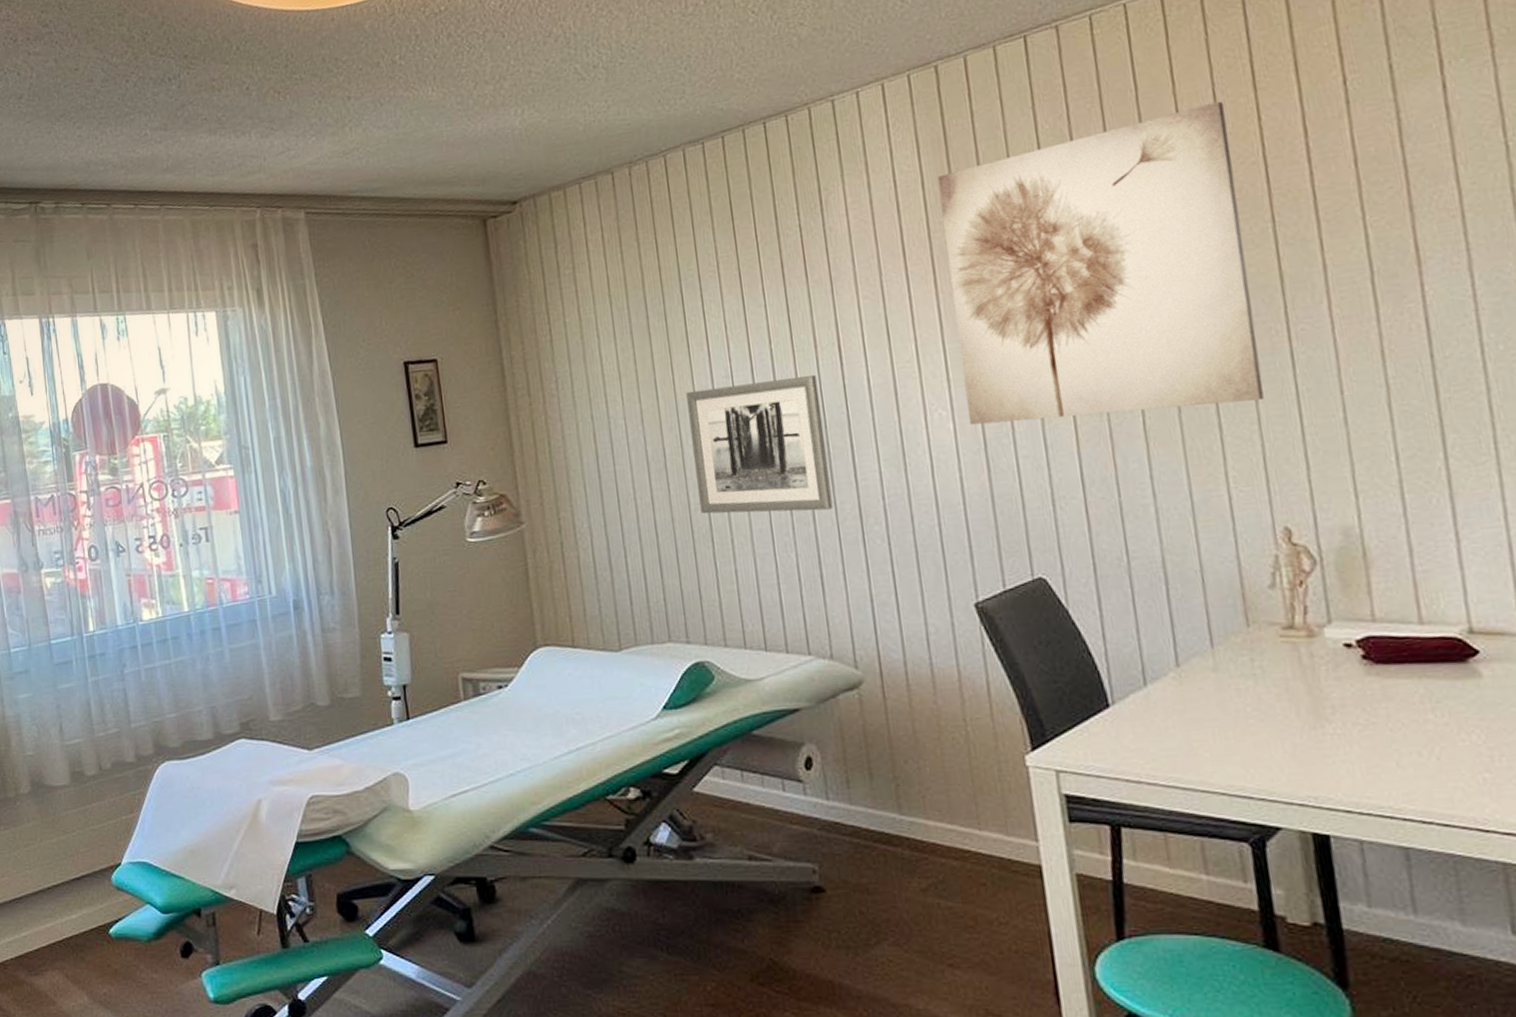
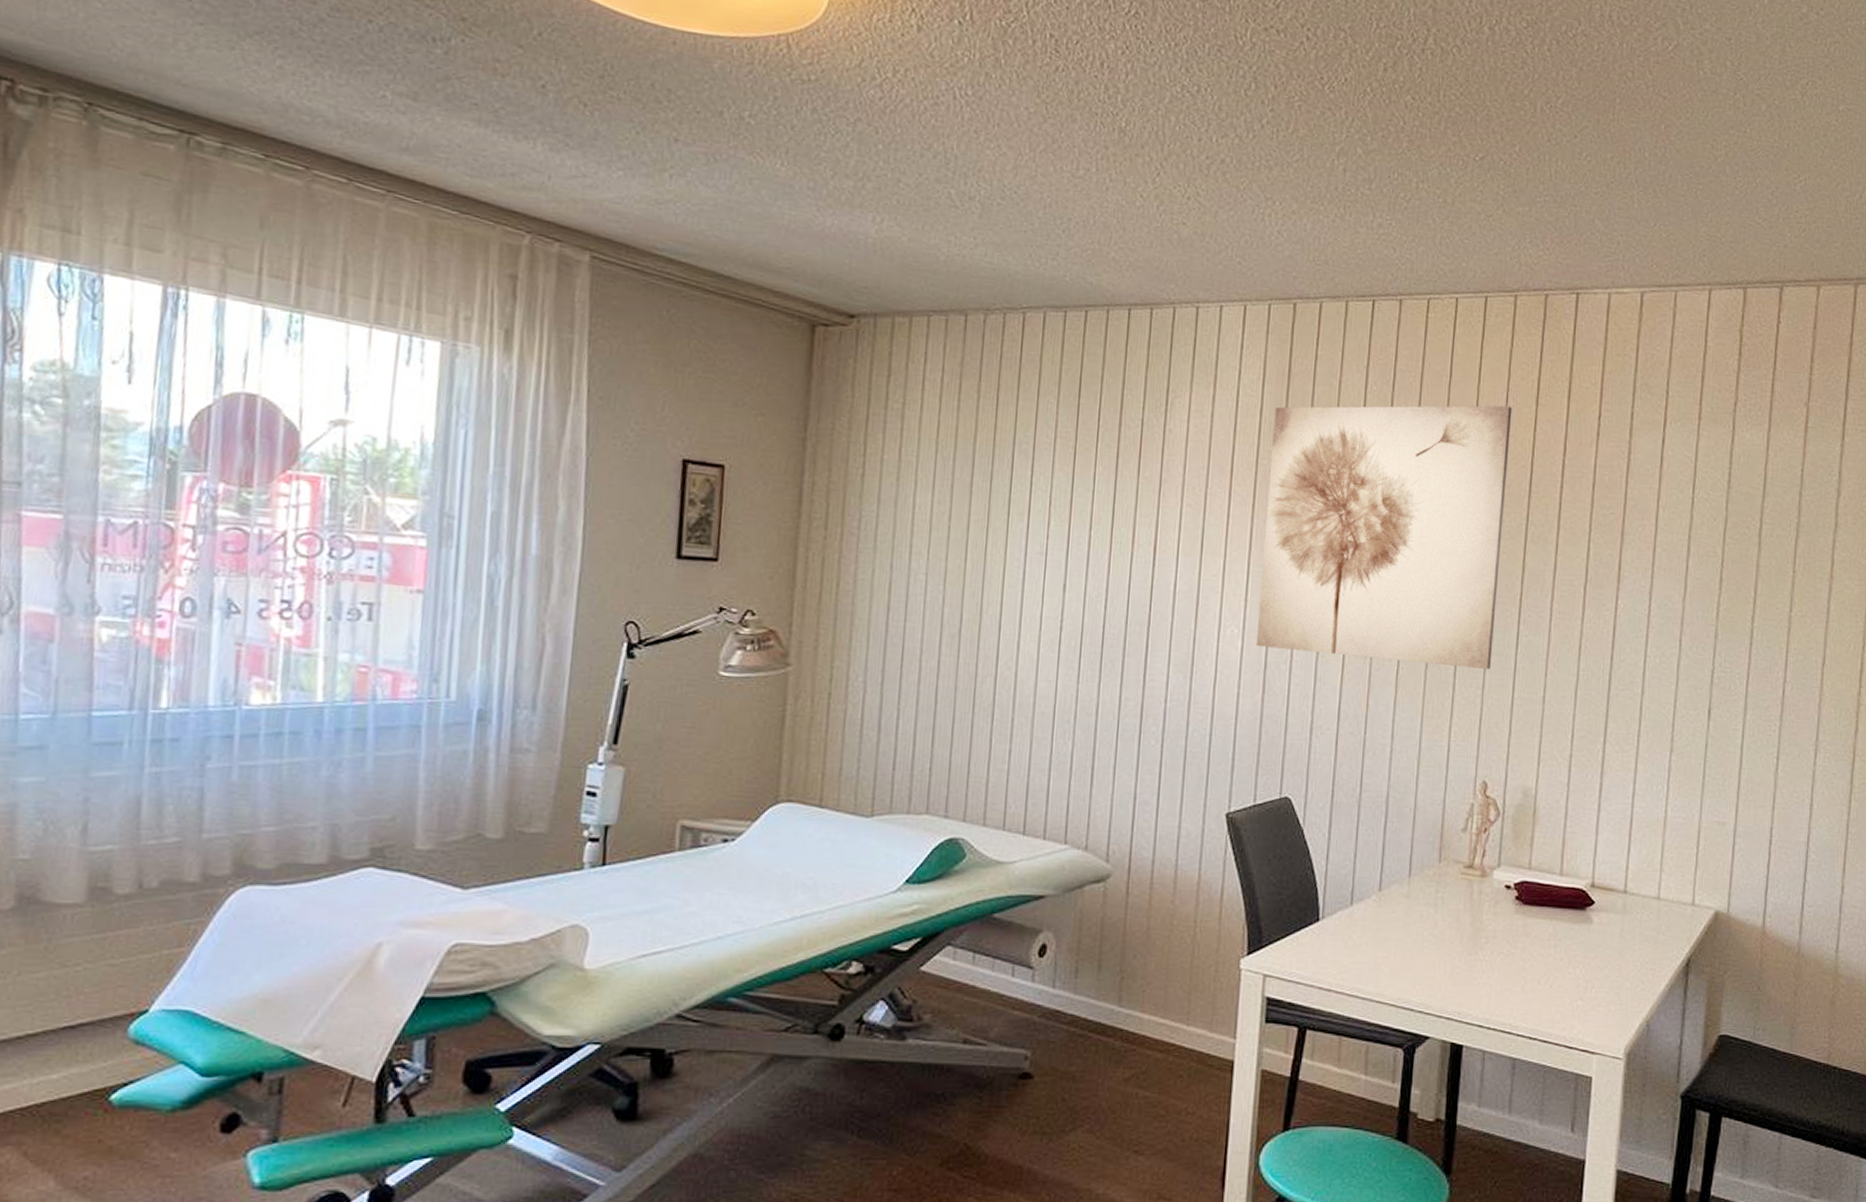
wall art: present [686,375,833,514] -> none [987,560,1128,704]

